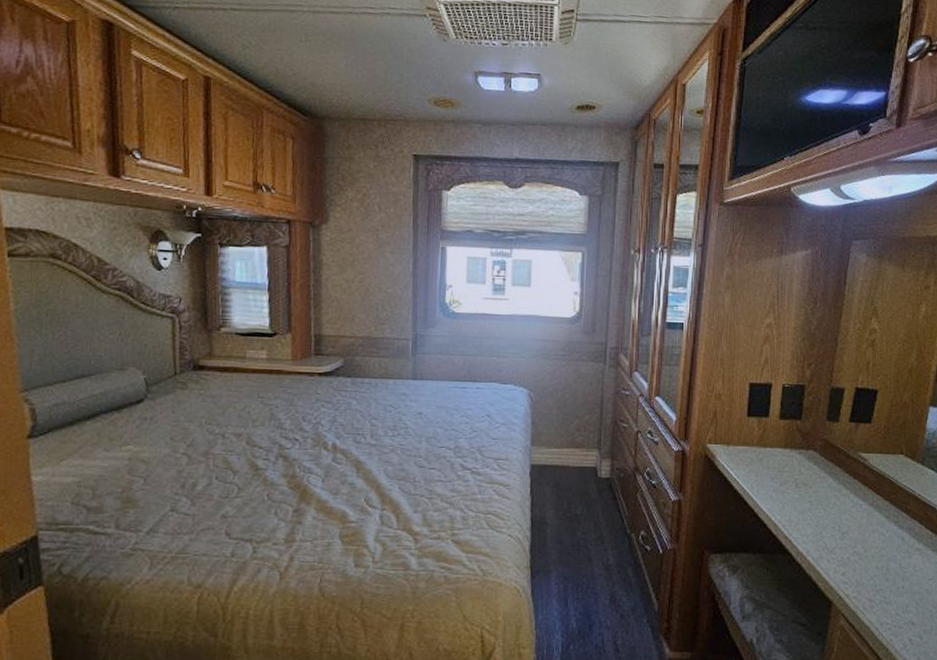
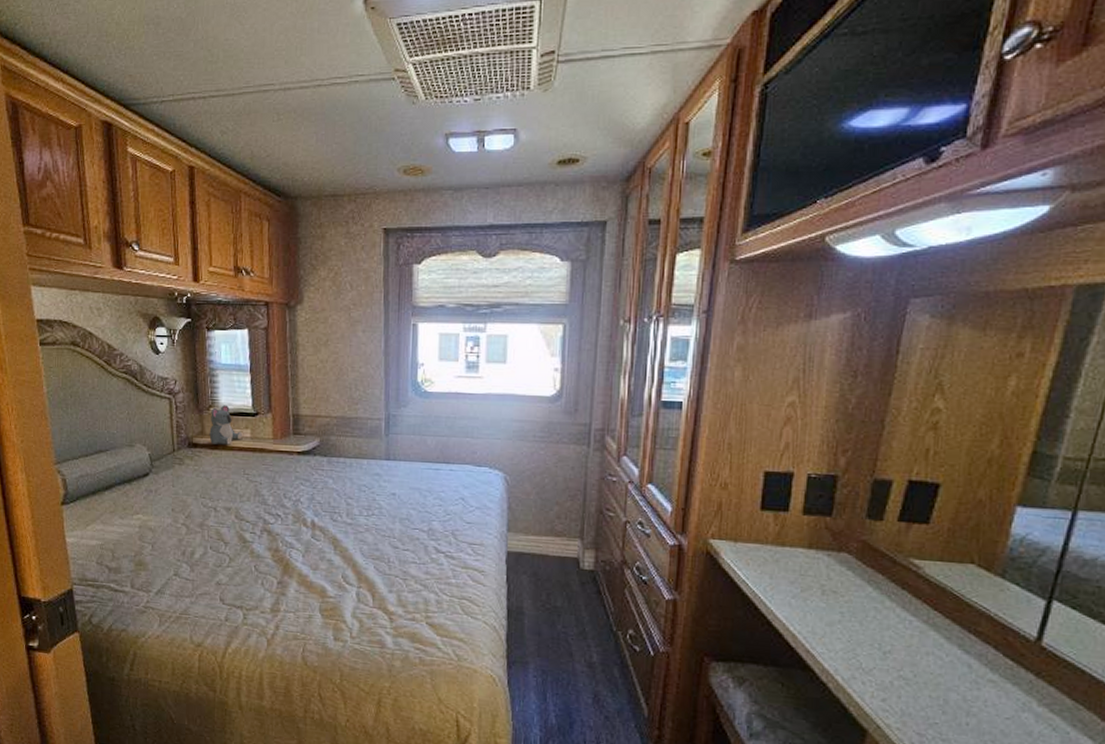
stuffed animal: none [218,325,258,367] -> present [209,405,243,445]

